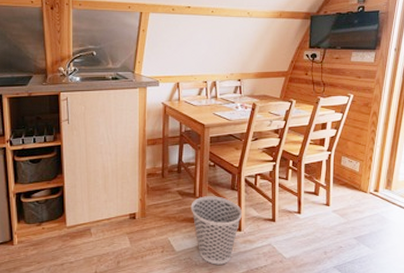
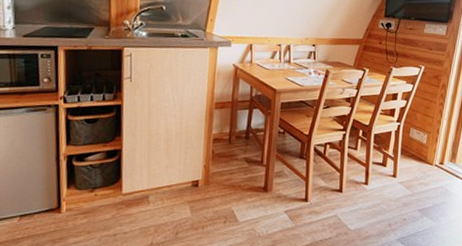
wastebasket: present [191,196,242,265] -> none [257,164,309,236]

